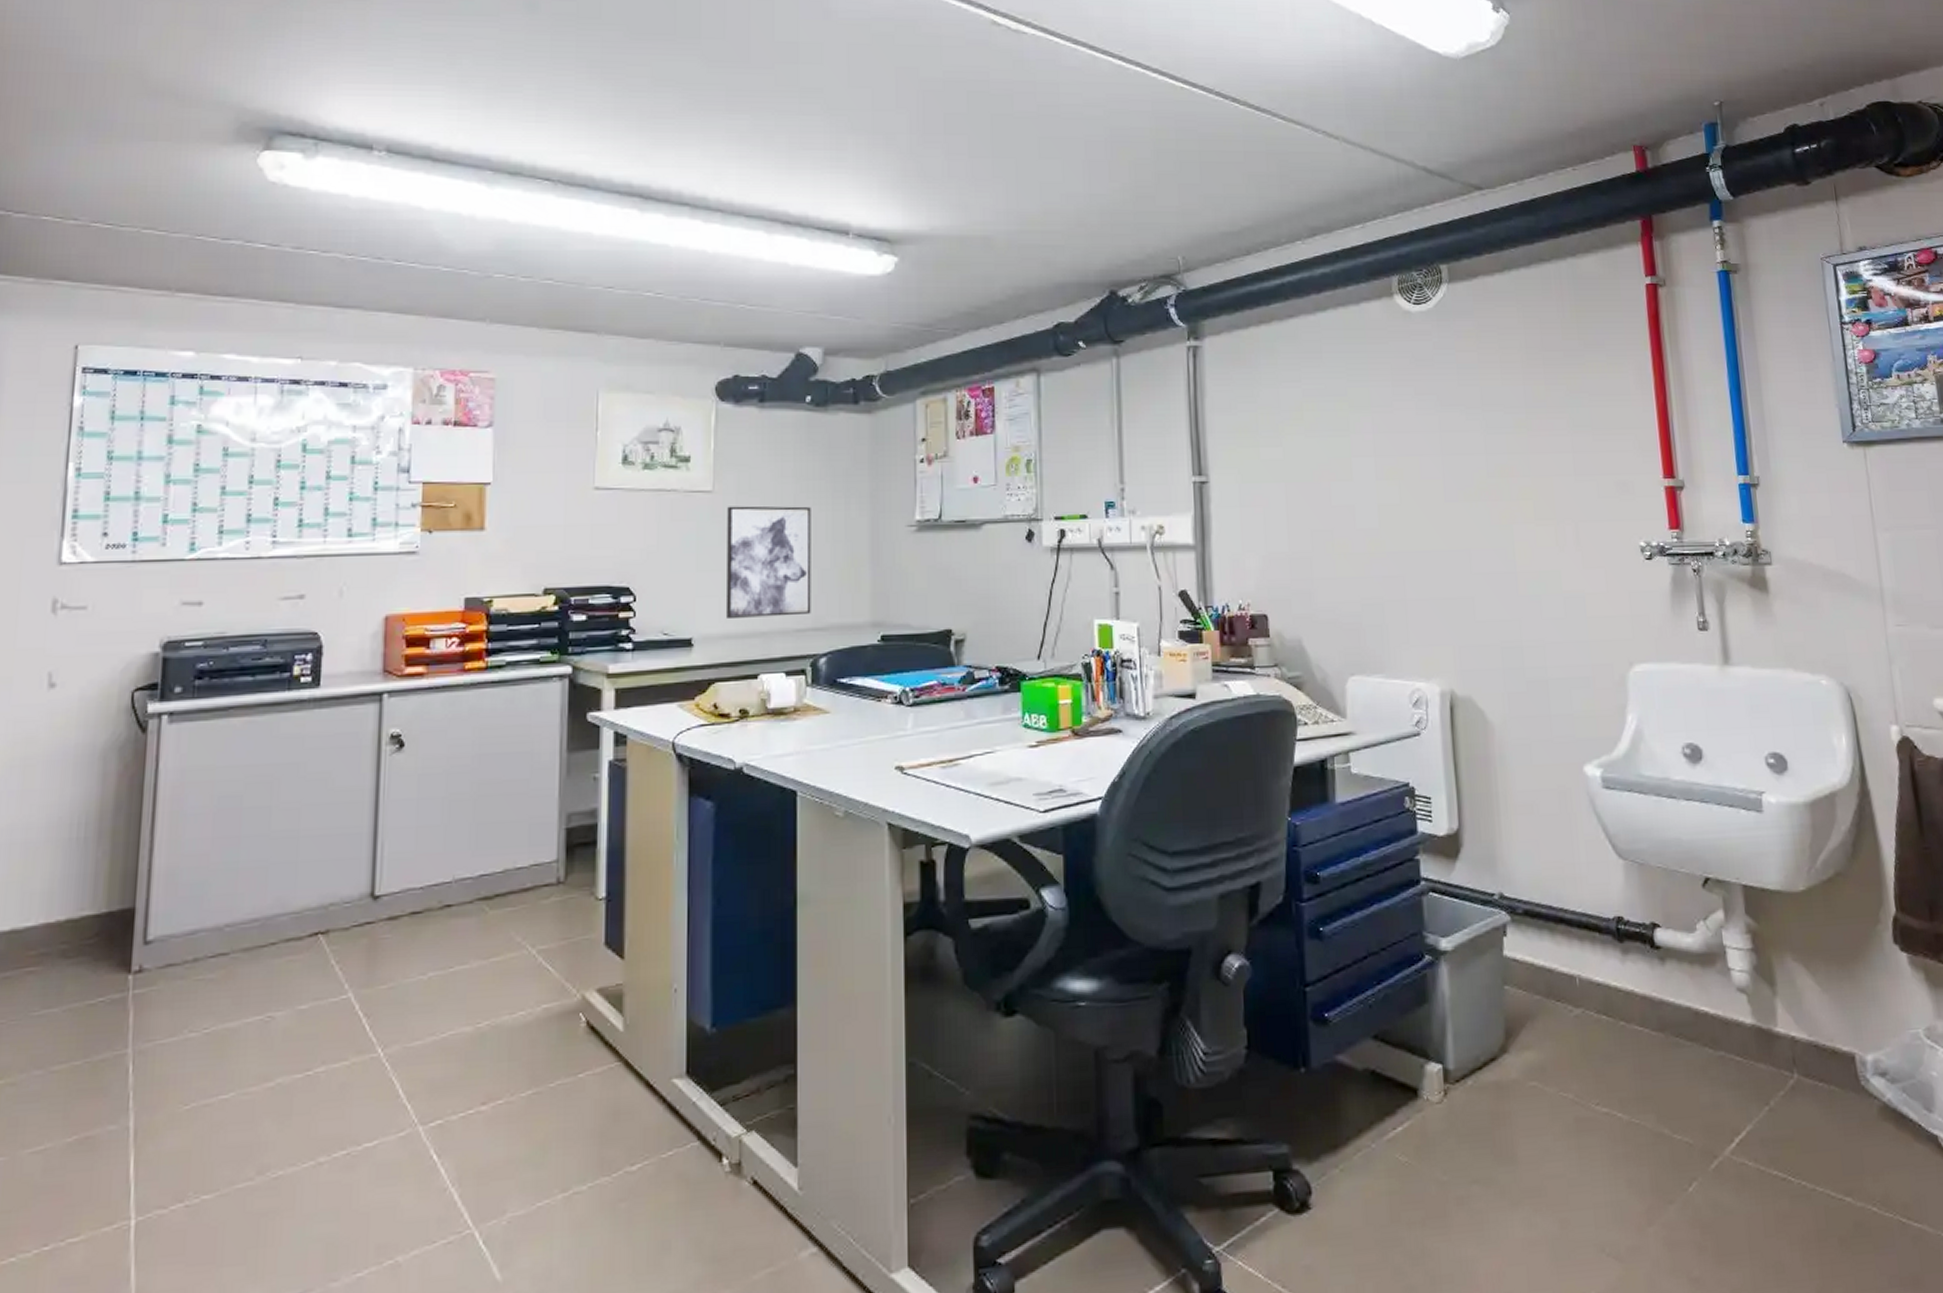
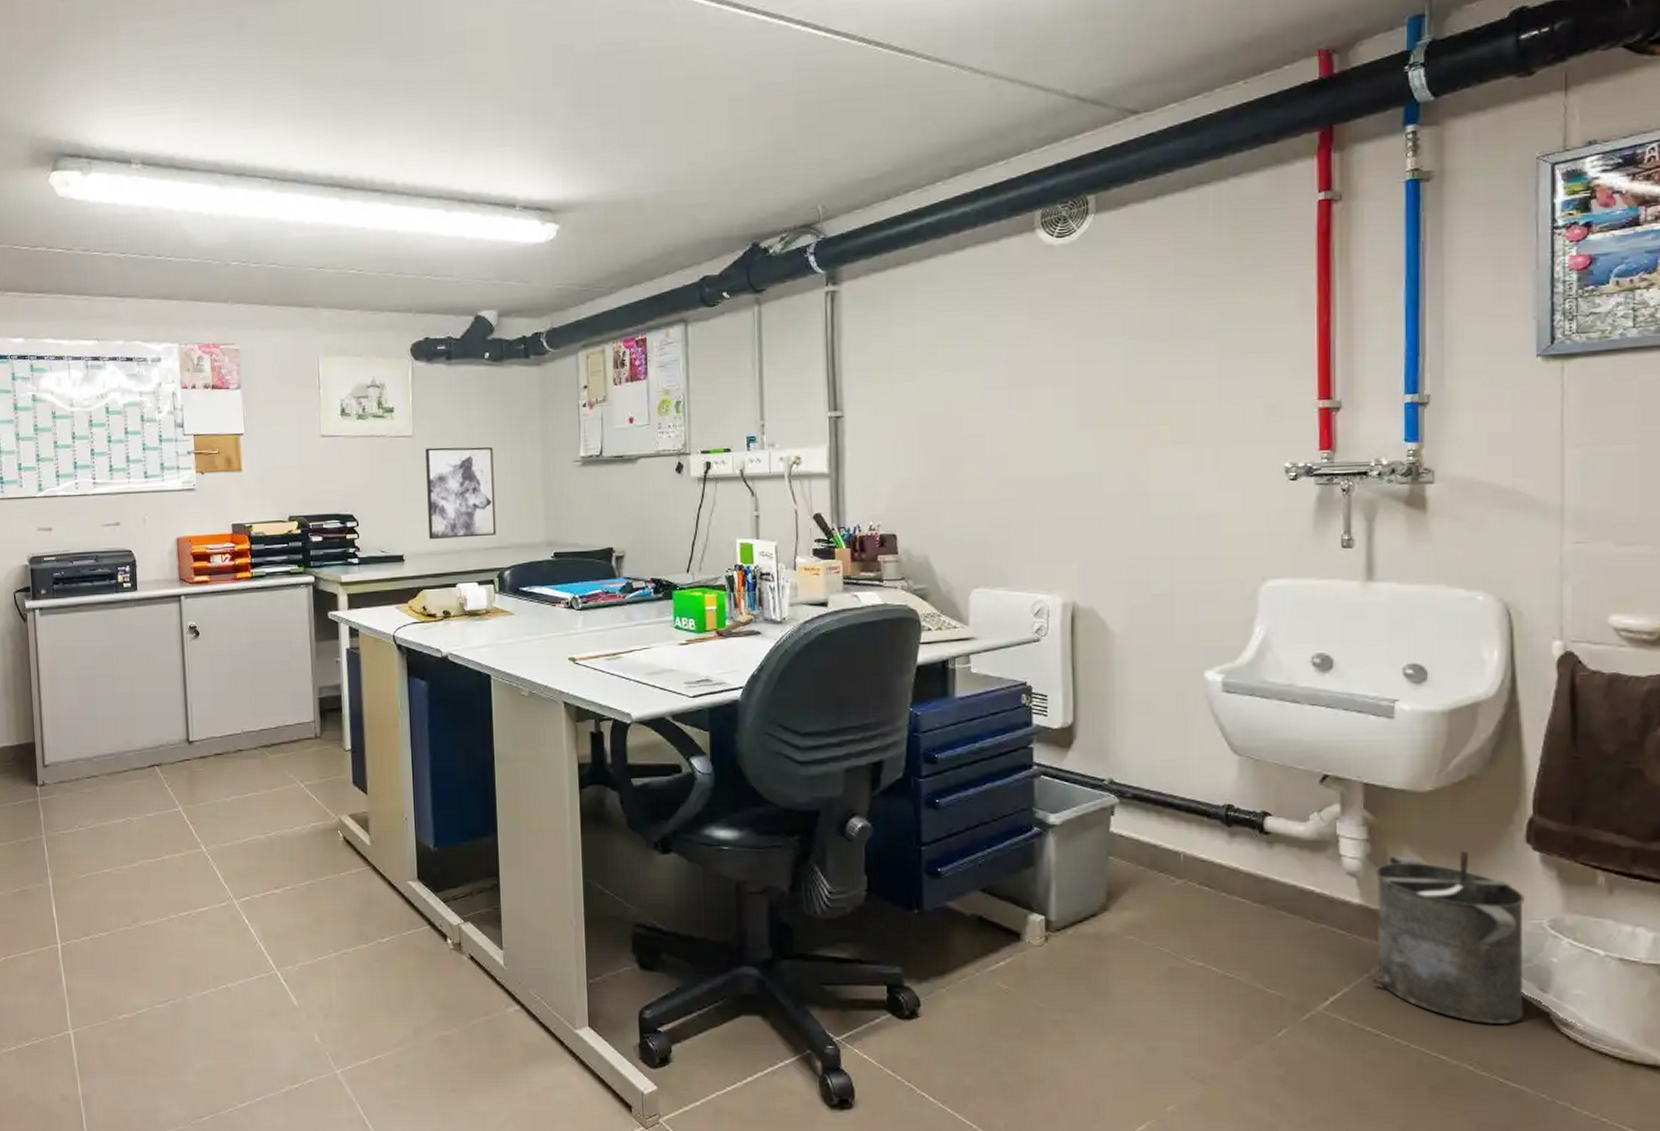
bucket: none [1763,955,1915,1155] -> present [1372,850,1525,1025]

